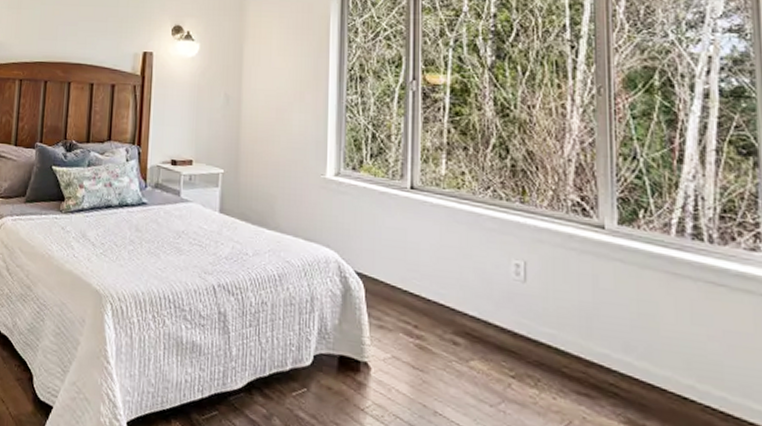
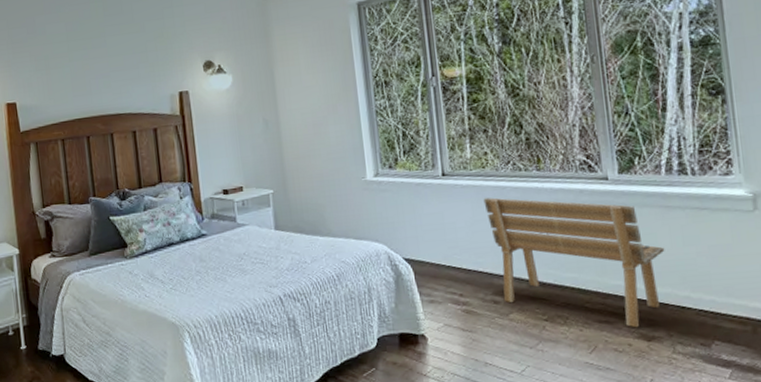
bench: none [454,223,668,411] -> present [483,197,665,328]

